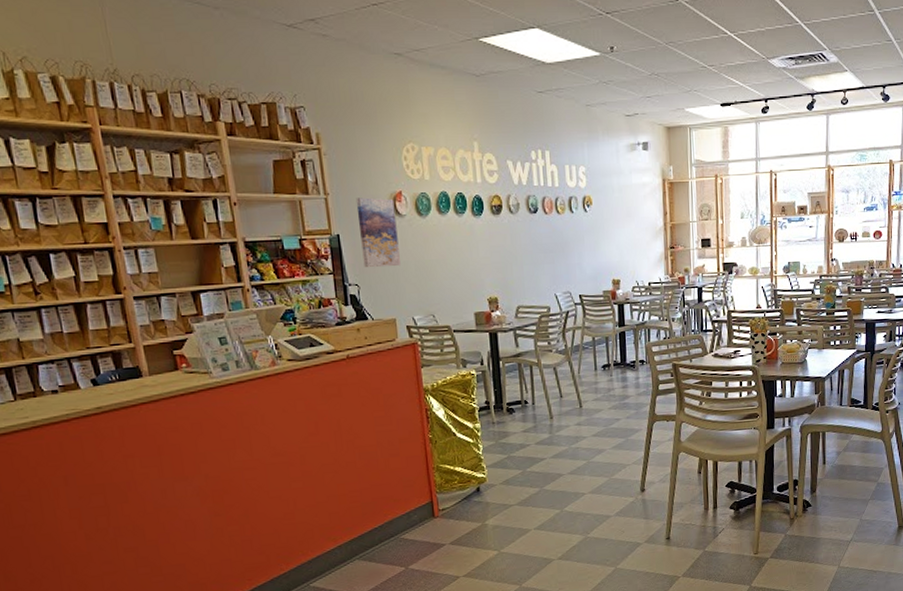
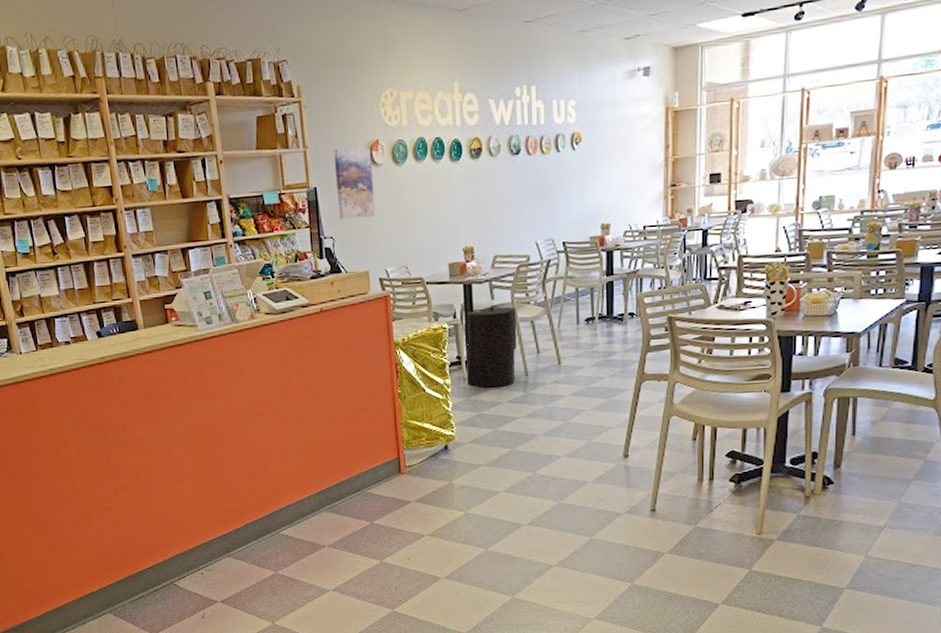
trash can: none [494,352,542,432] -> present [466,304,517,388]

